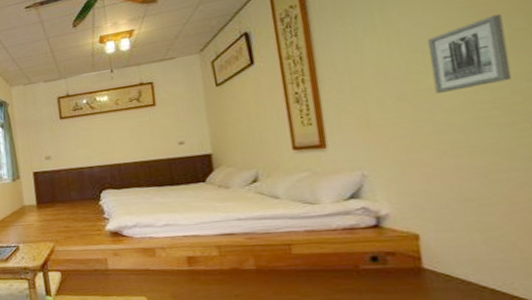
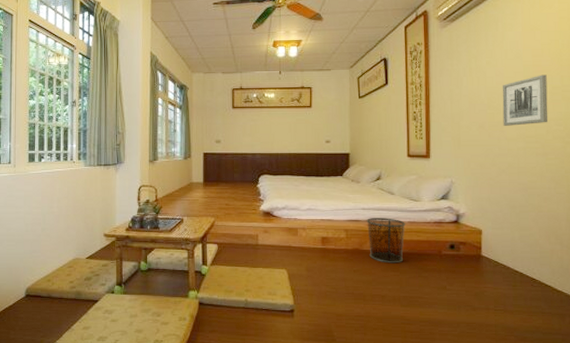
waste bin: none [244,228,302,285] -> present [366,218,406,263]

